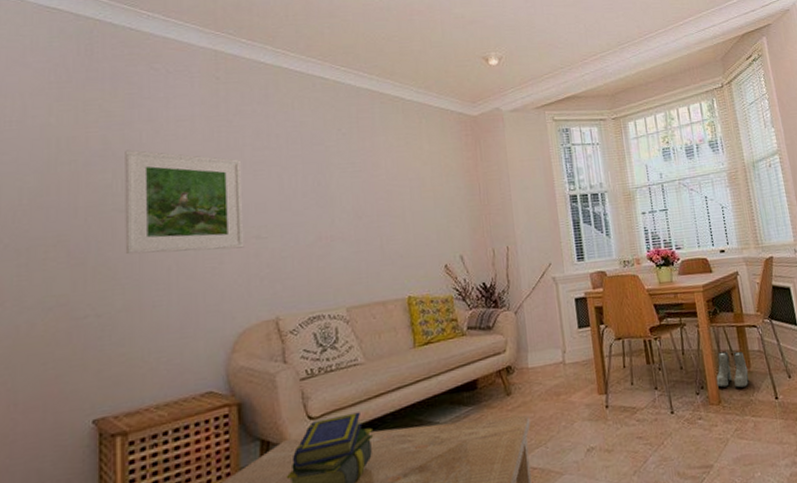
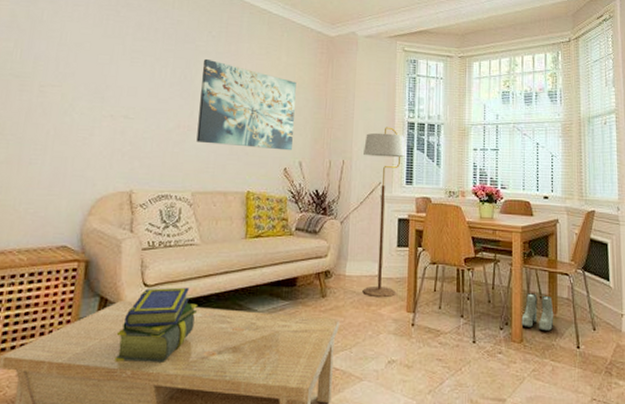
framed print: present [125,149,245,255] -> none [14,24,123,124]
wall art: none [337,159,450,253] -> present [196,58,296,151]
floor lamp: none [527,203,585,386] -> present [362,127,407,298]

